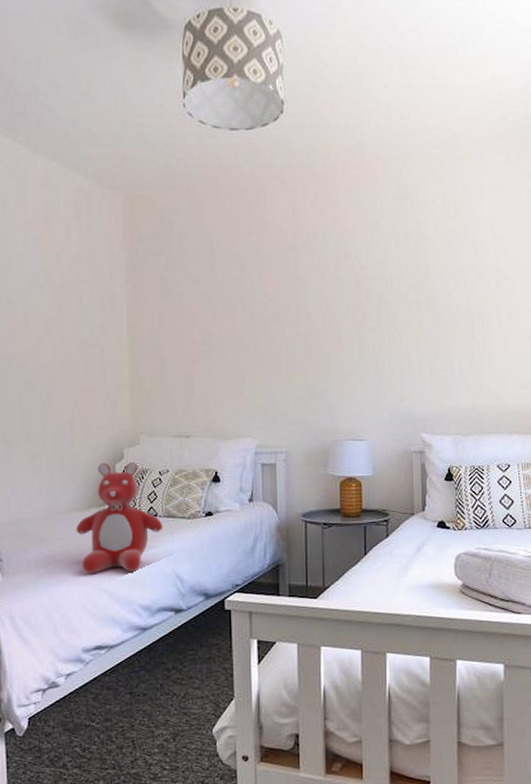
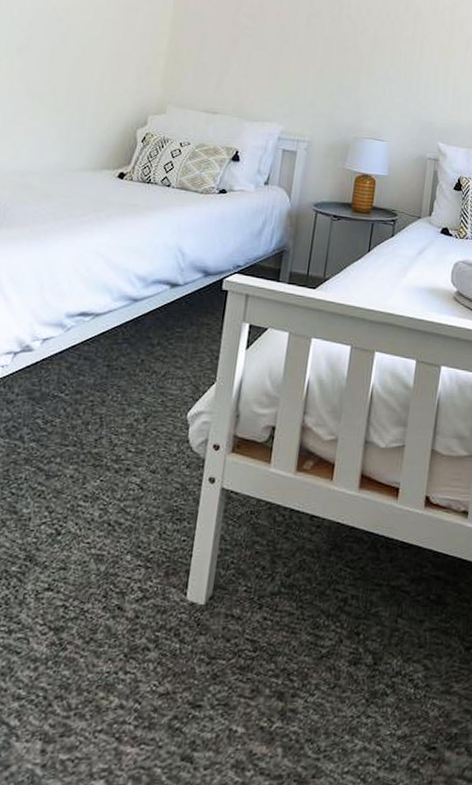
teddy bear: present [76,461,163,573] -> none [82,126,175,240]

